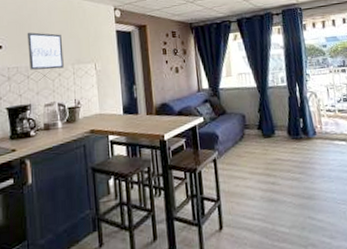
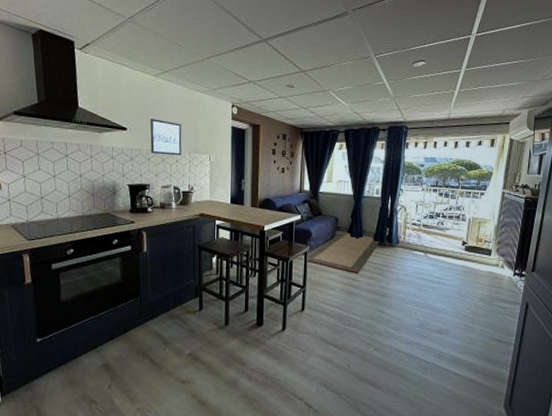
rug: none [218,127,296,175] -> present [308,230,381,272]

